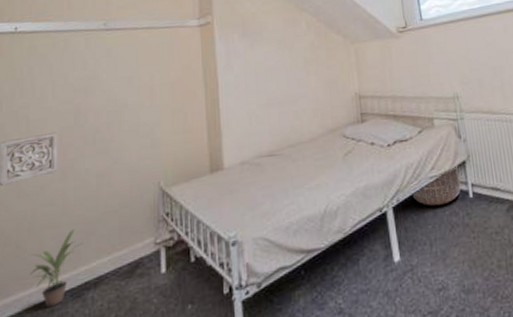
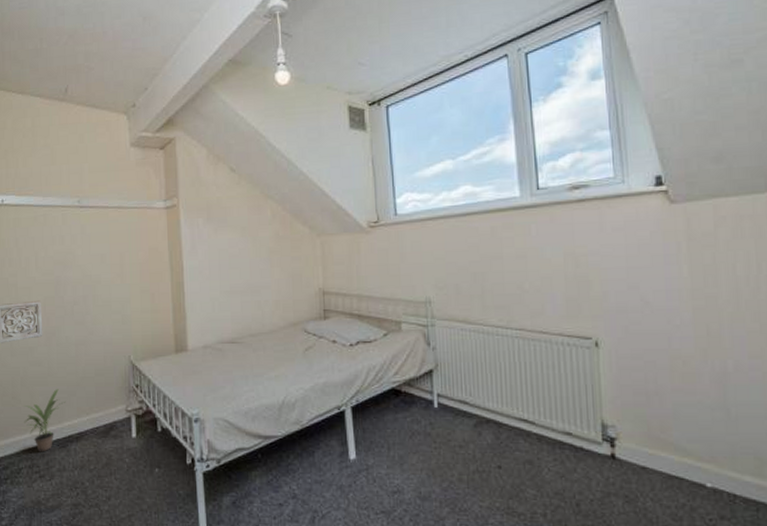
basket: present [412,163,461,207] -> none [372,371,426,412]

